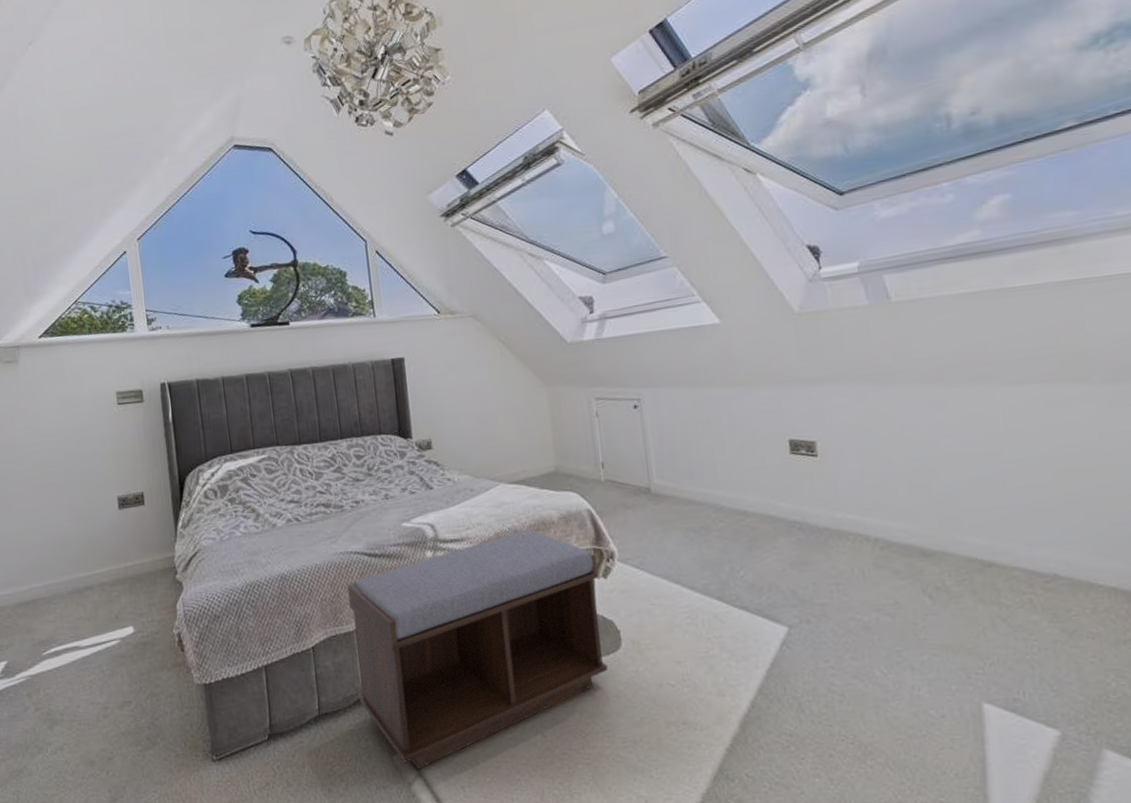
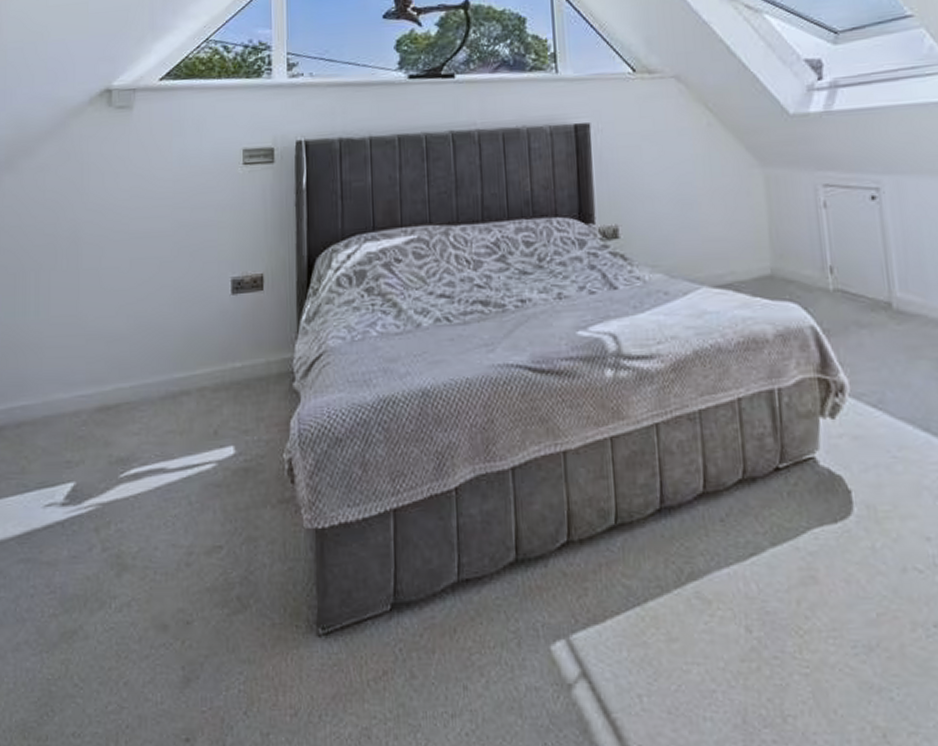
bench: present [347,530,608,770] -> none [504,349,834,667]

